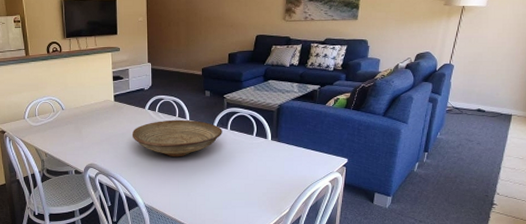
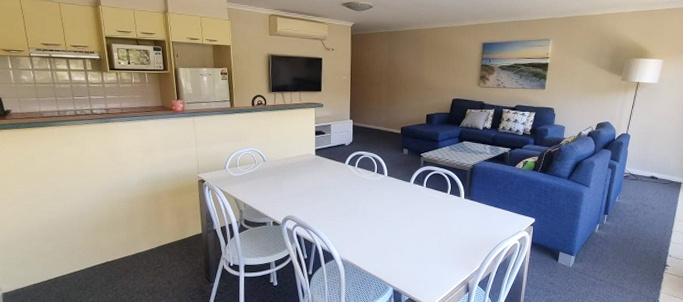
decorative bowl: present [132,119,222,157] -> none [331,175,418,212]

